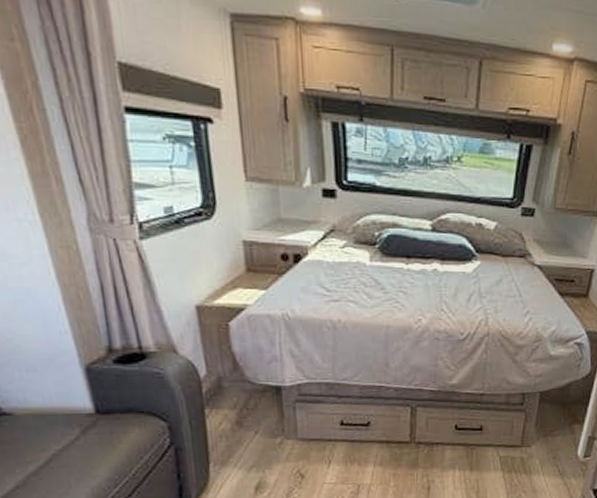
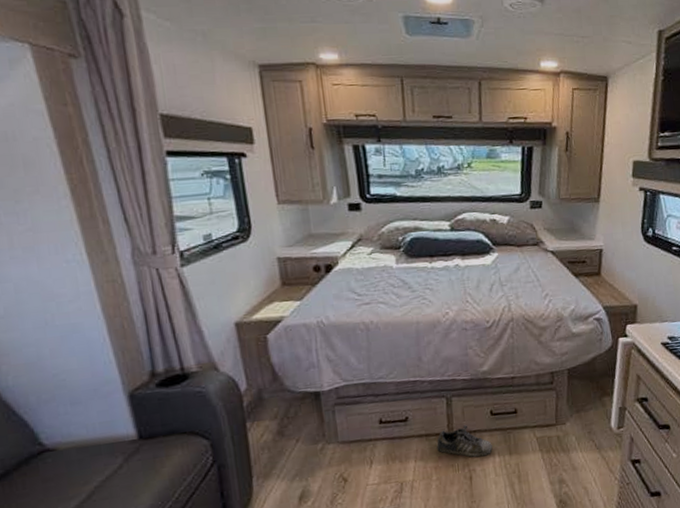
shoe: none [397,436,454,469] -> present [437,425,493,458]

